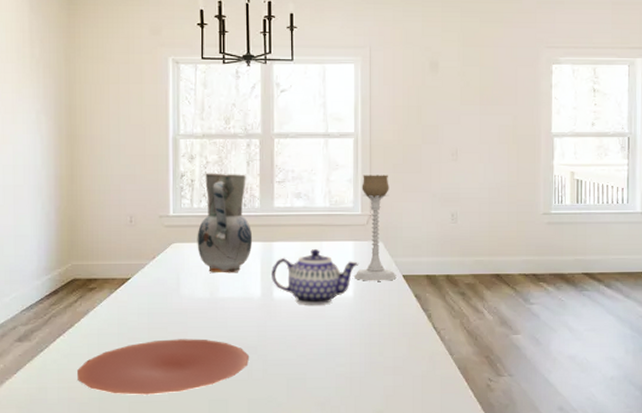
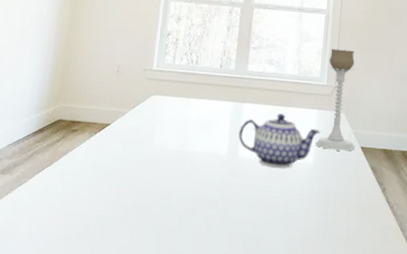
plate: present [77,339,250,395] -> none [49,186,210,240]
vase: present [197,173,253,273] -> none [174,34,226,129]

